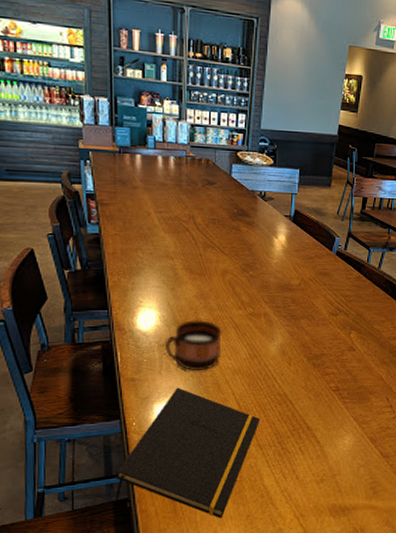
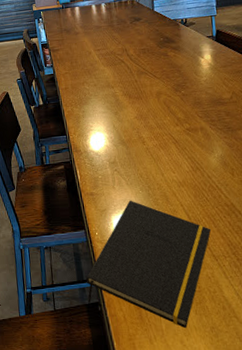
cup: present [165,320,222,372] -> none [115,138,165,185]

